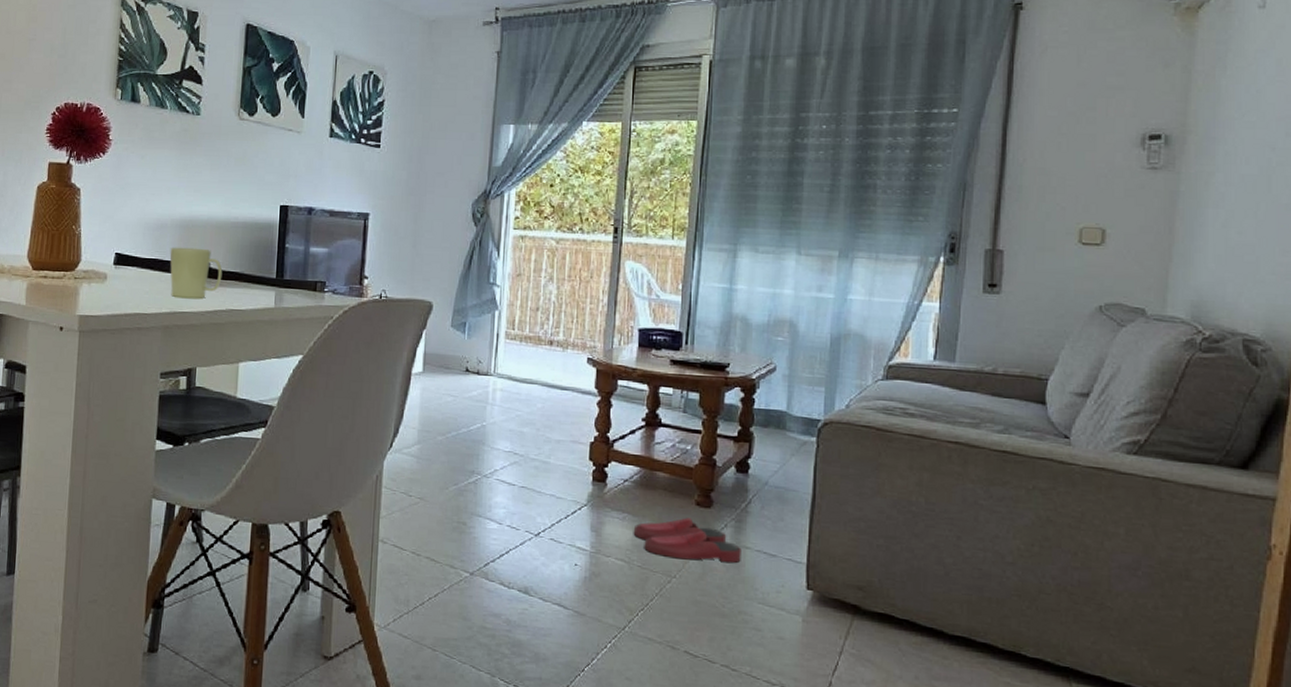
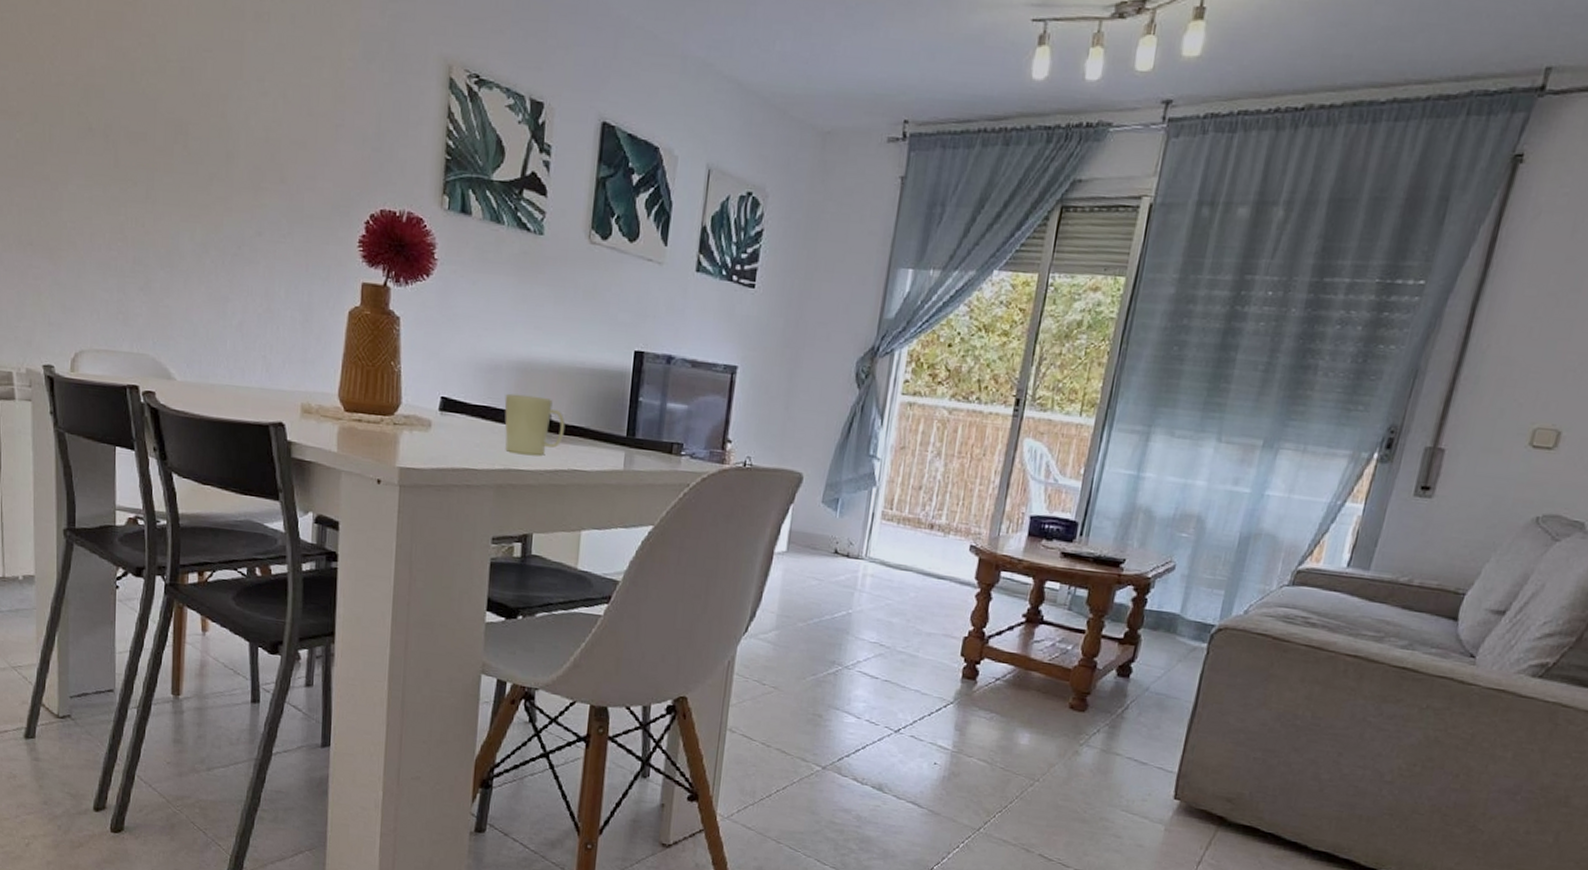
slippers: present [633,517,741,563] -> none [999,720,1112,769]

